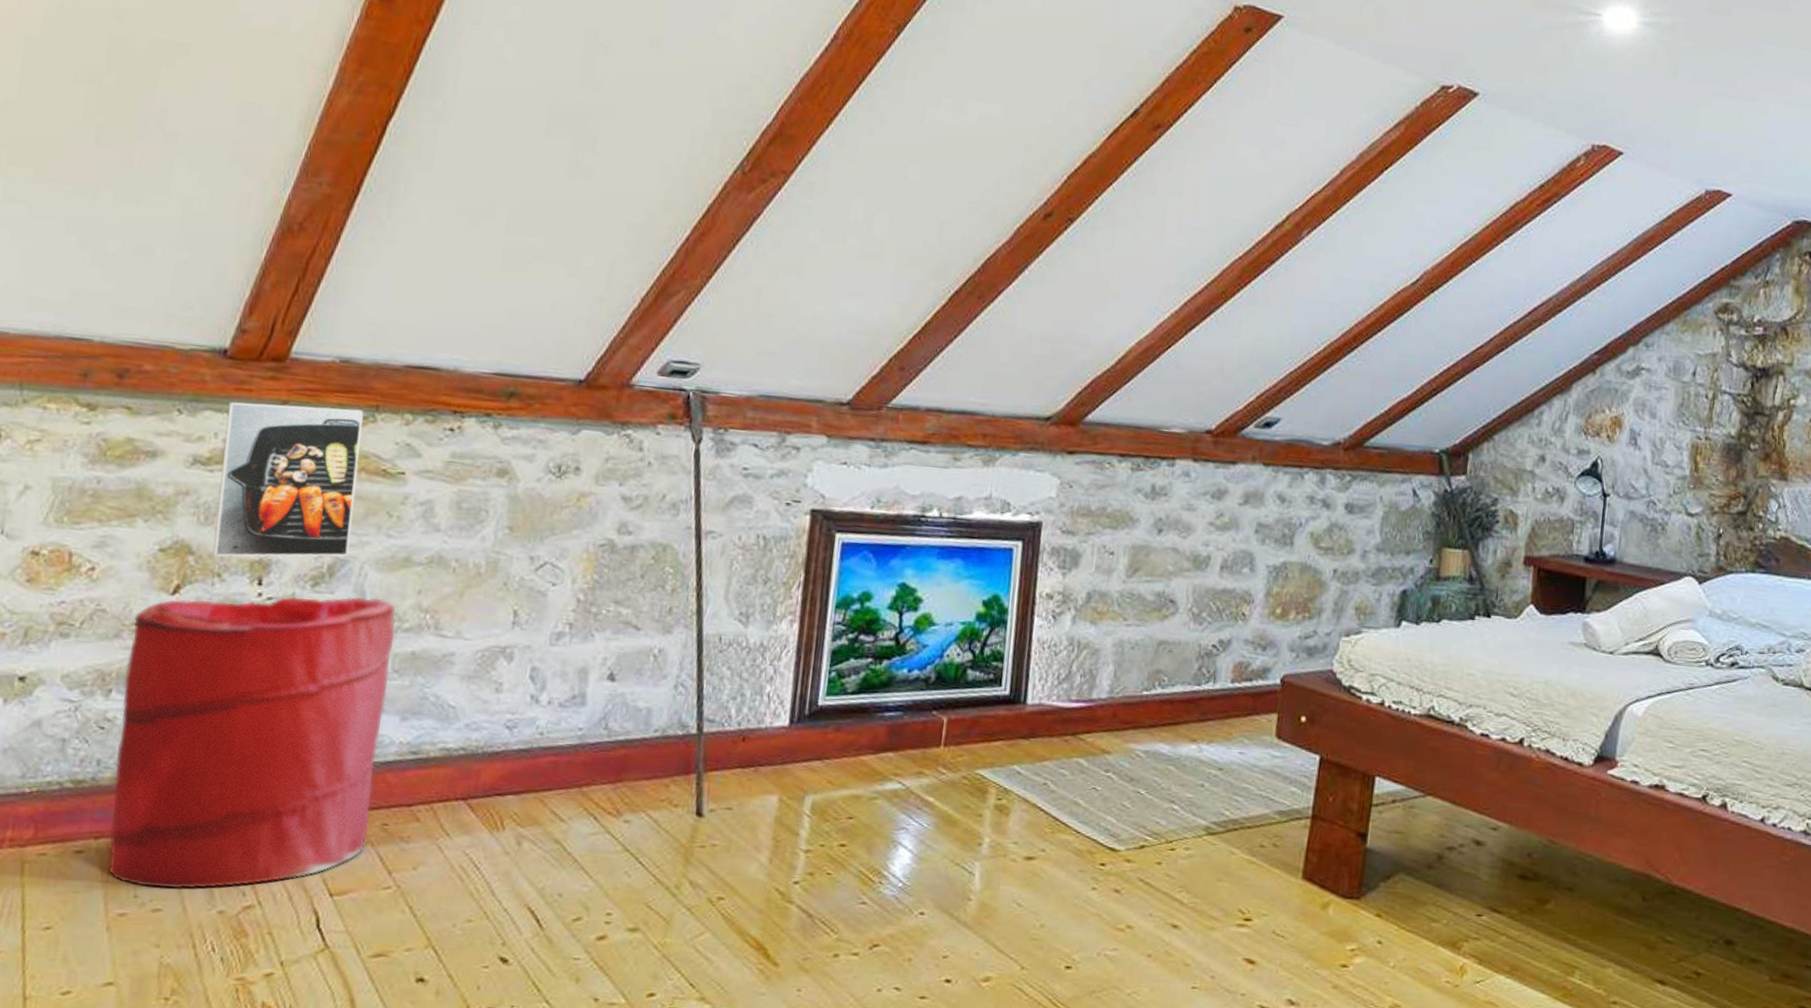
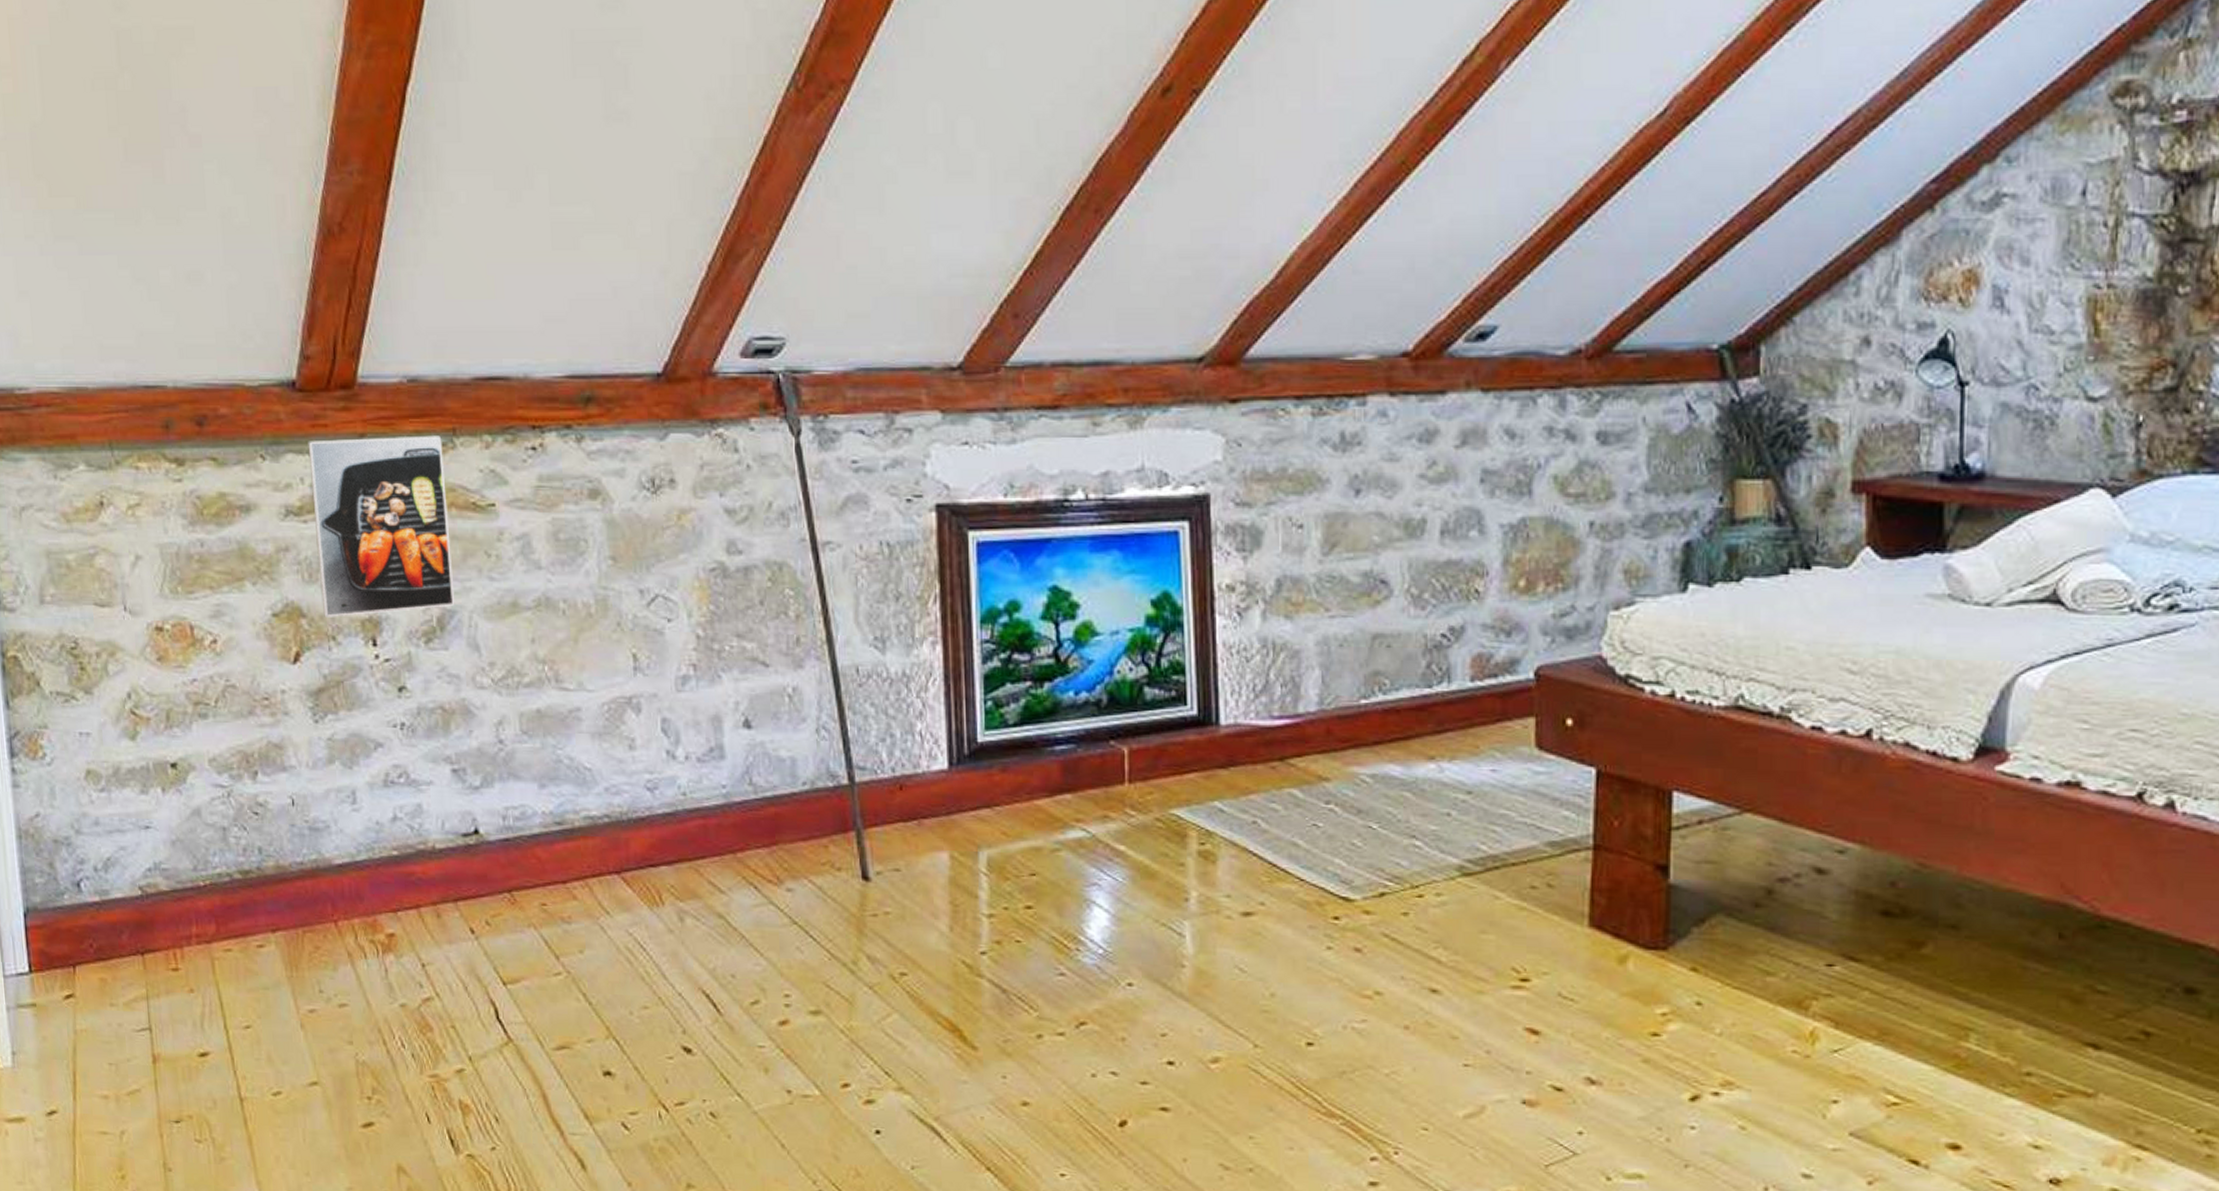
laundry hamper: present [108,596,396,889] -> none [263,650,529,982]

